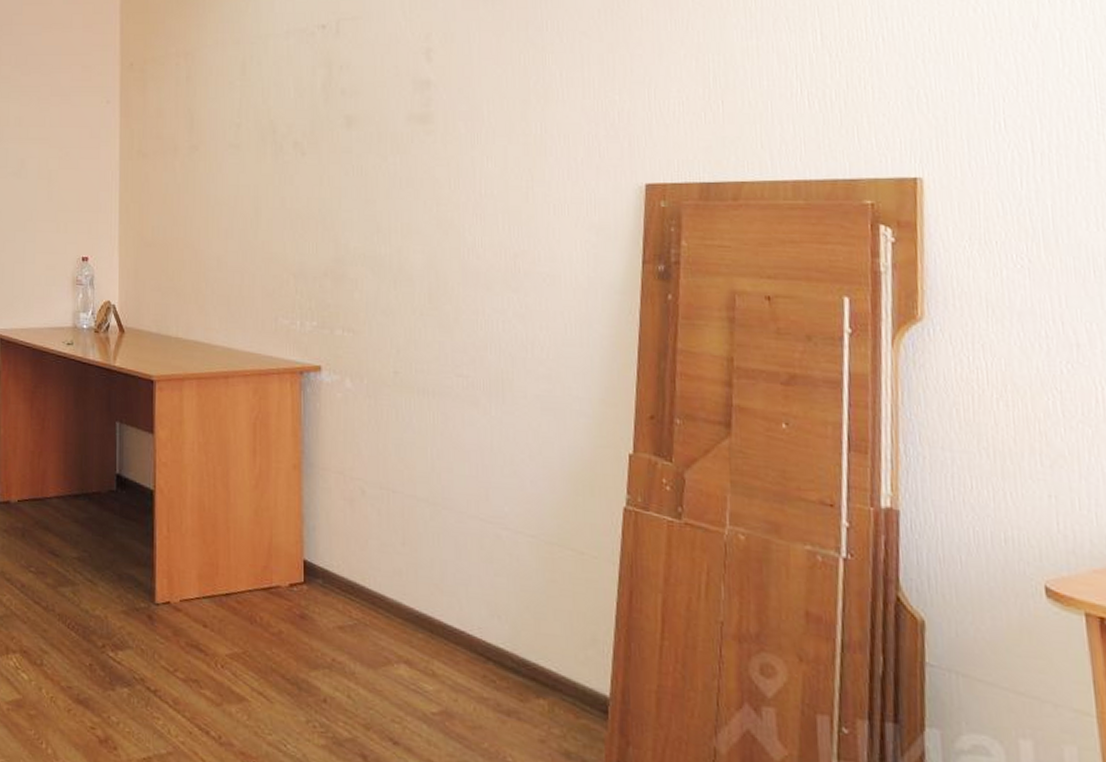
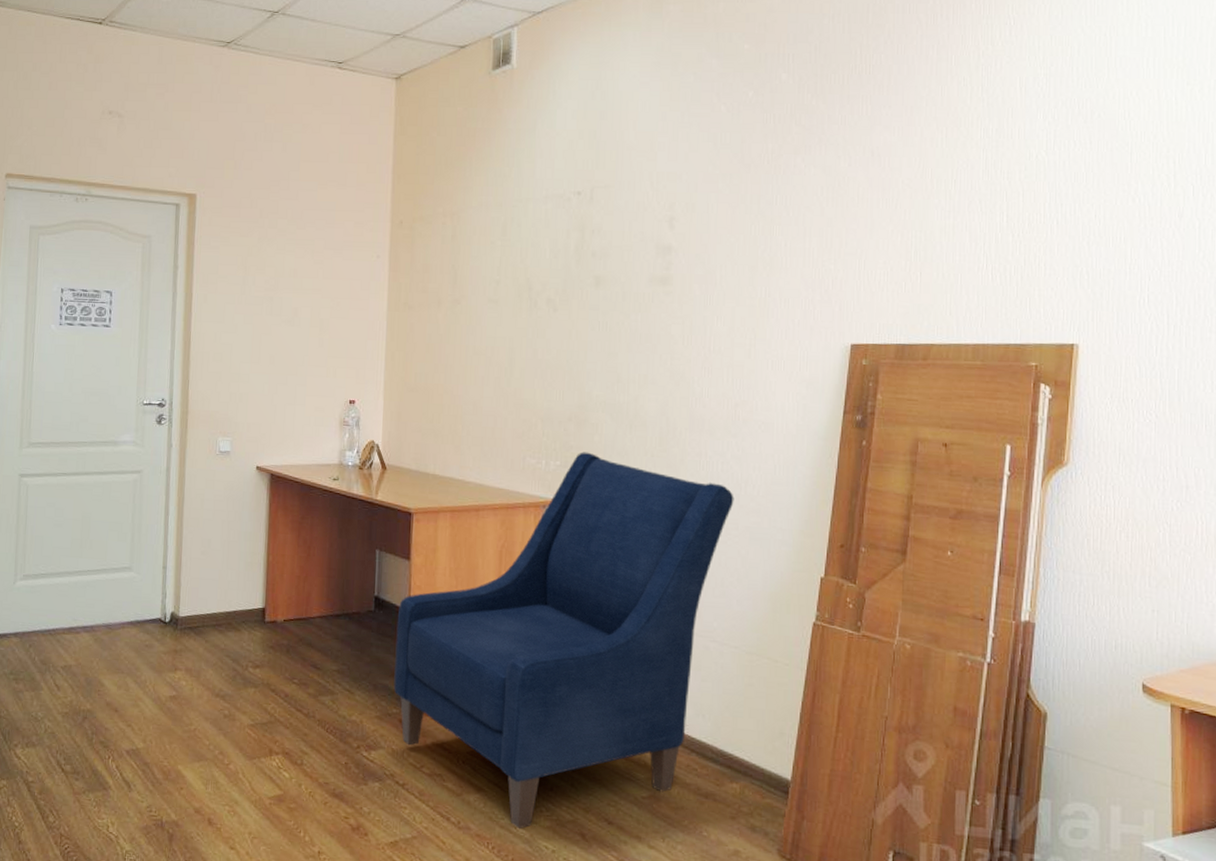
chair: none [140,310,520,748] -> present [393,452,734,830]

